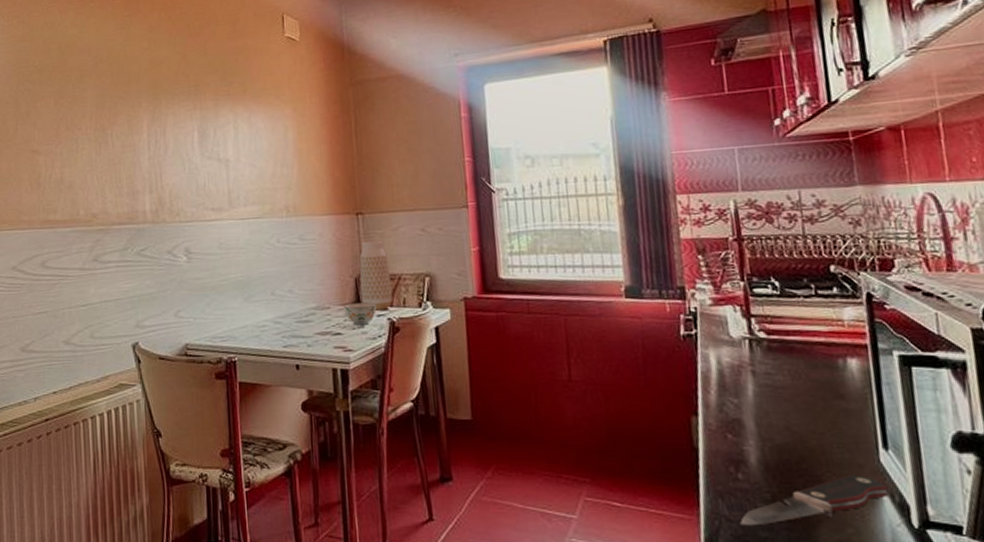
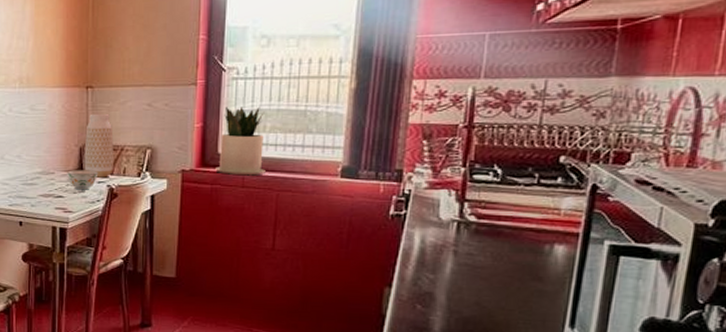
planter: none [498,227,550,302] -> present [215,106,266,176]

